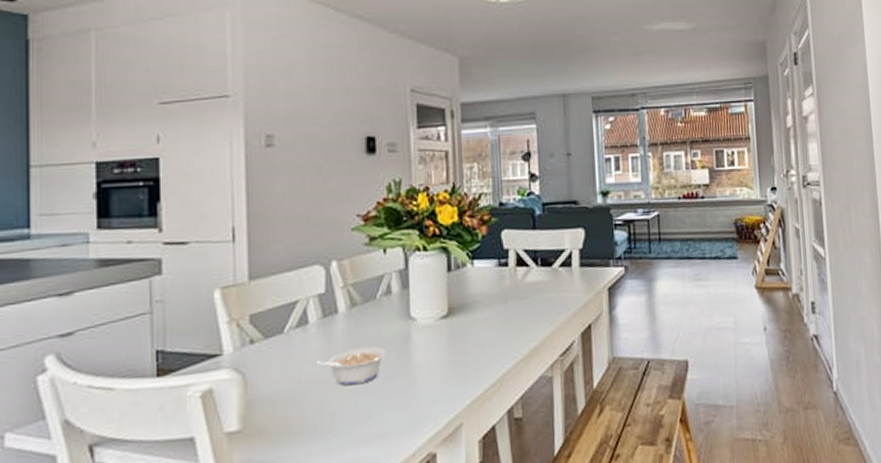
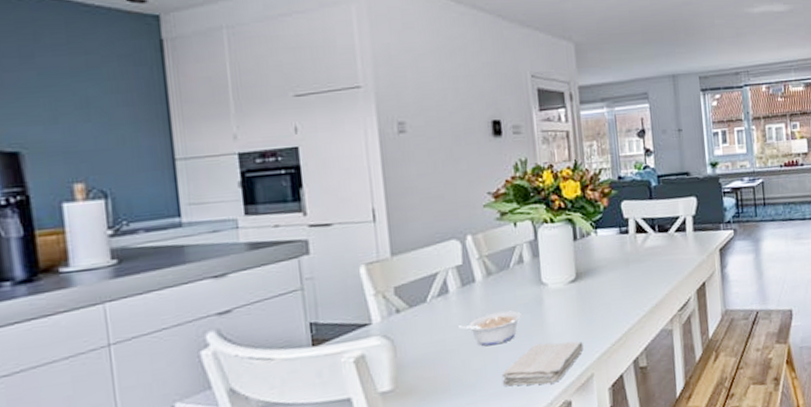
washcloth: none [360,385,453,433] -> present [501,341,584,387]

